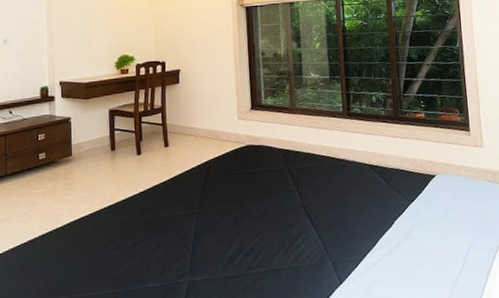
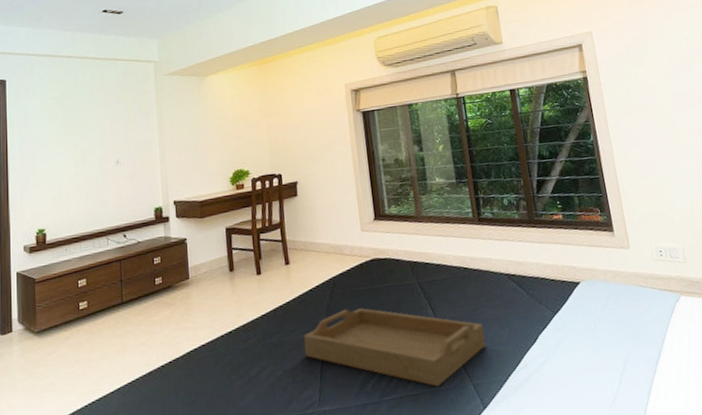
serving tray: none [178,190,346,263] -> present [303,308,486,387]

